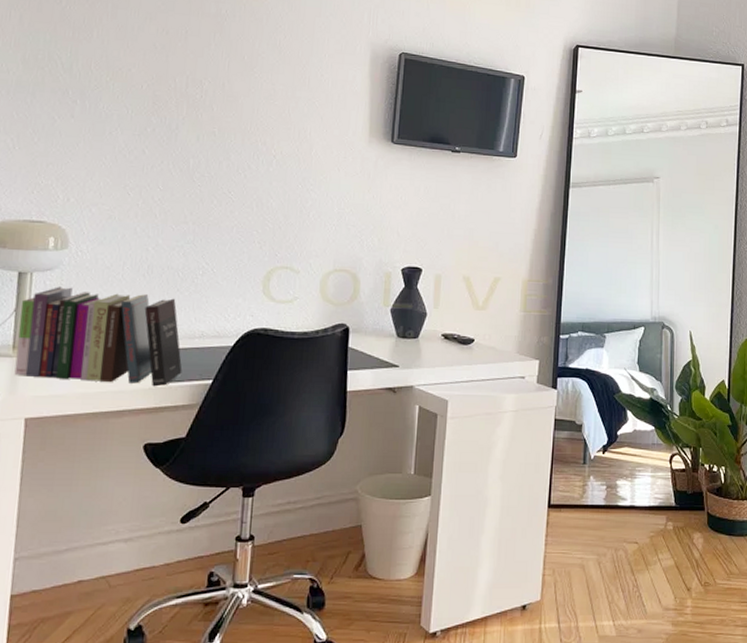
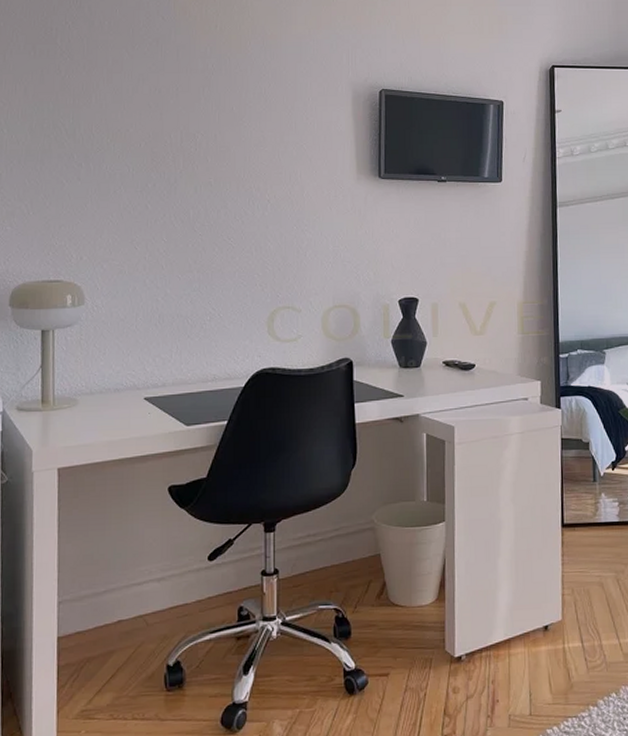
books: present [14,287,183,387] -> none [45,341,199,431]

